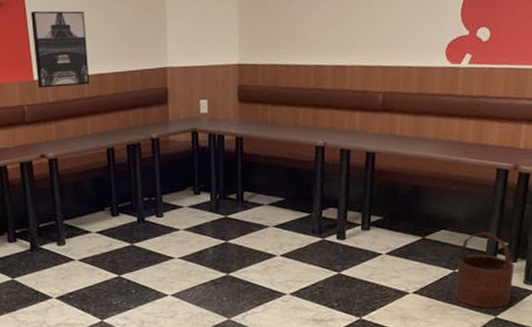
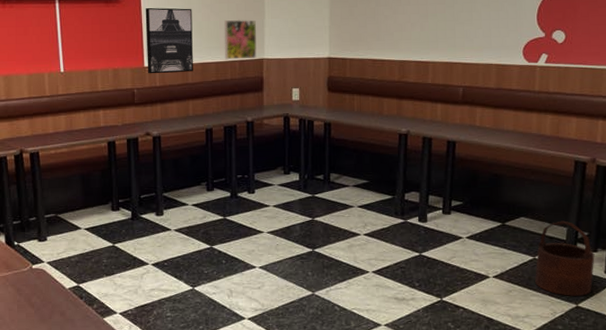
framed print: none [122,22,159,70] -> present [224,19,257,60]

